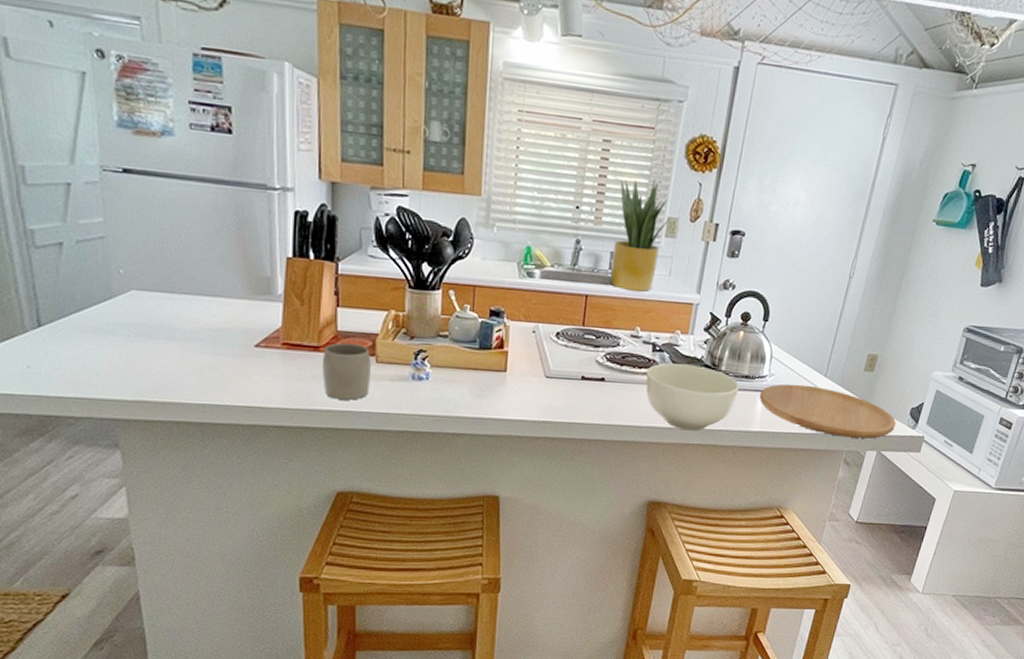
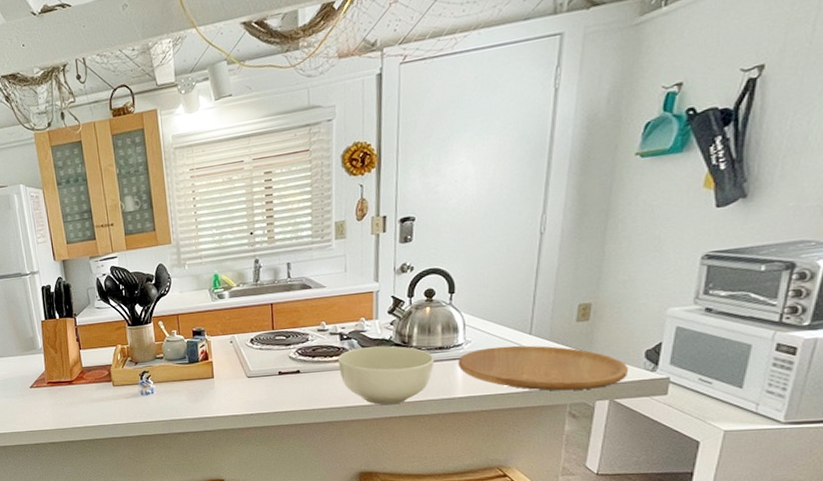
mug: present [321,342,371,400] -> none [75,374,112,418]
planter: present [609,177,672,292] -> none [285,191,339,293]

